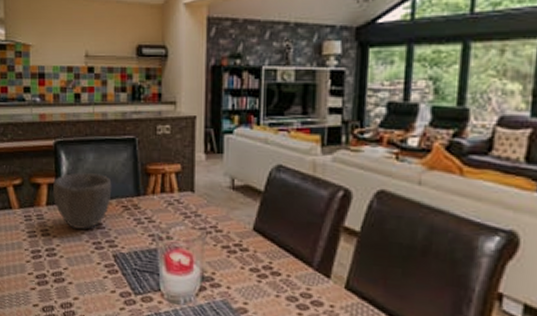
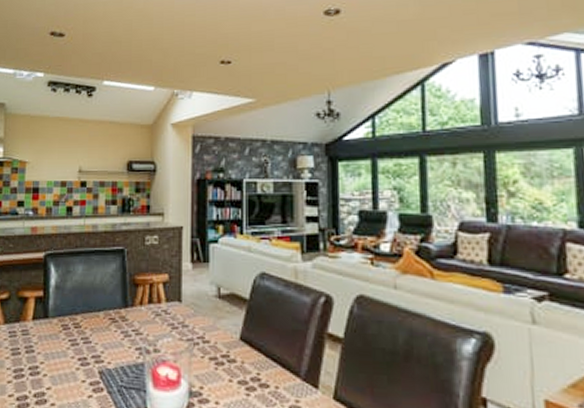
bowl: present [53,172,112,230] -> none [40,284,100,345]

